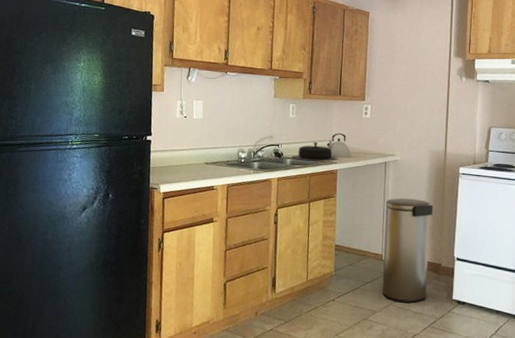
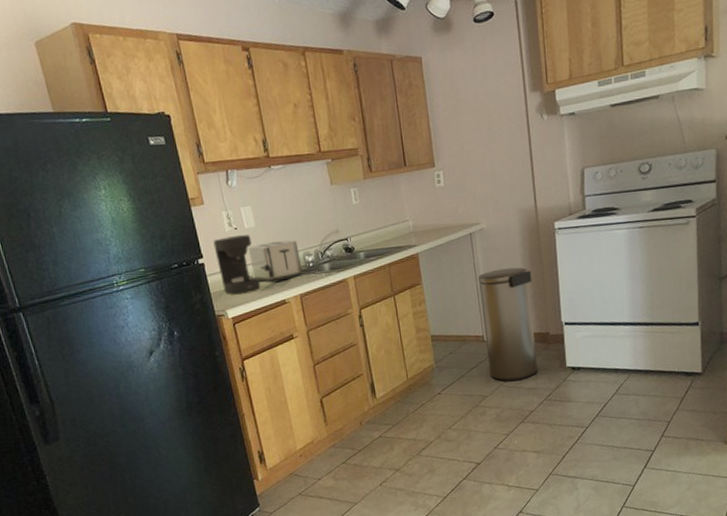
coffee maker: none [162,122,196,174] -> present [213,234,261,295]
toaster: none [190,134,235,170] -> present [248,240,303,283]
cooking pot: present [292,142,339,162] -> none [364,226,418,251]
kettle: present [327,133,352,158] -> none [401,211,431,240]

